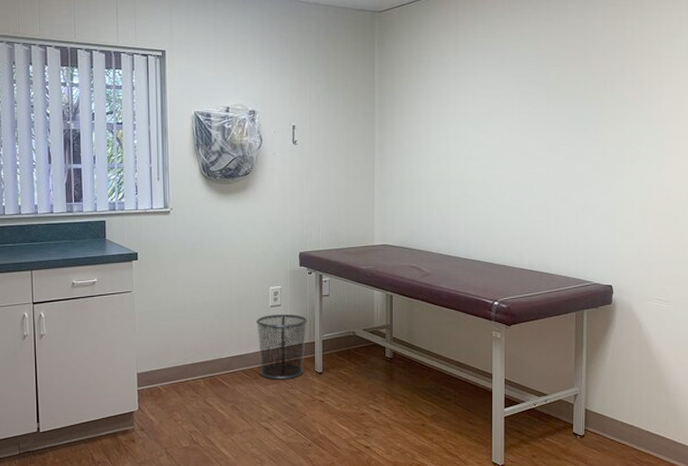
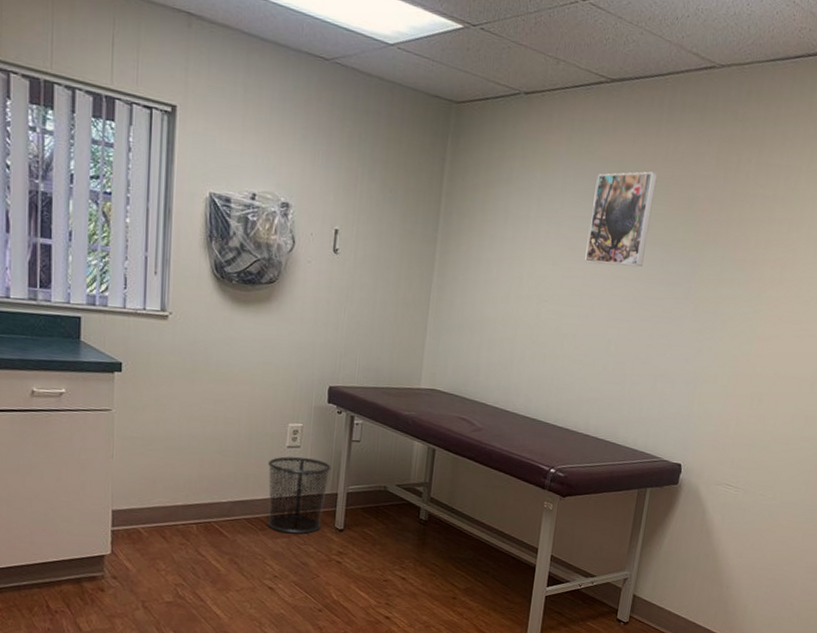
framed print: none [500,40,554,123] -> present [585,171,658,267]

